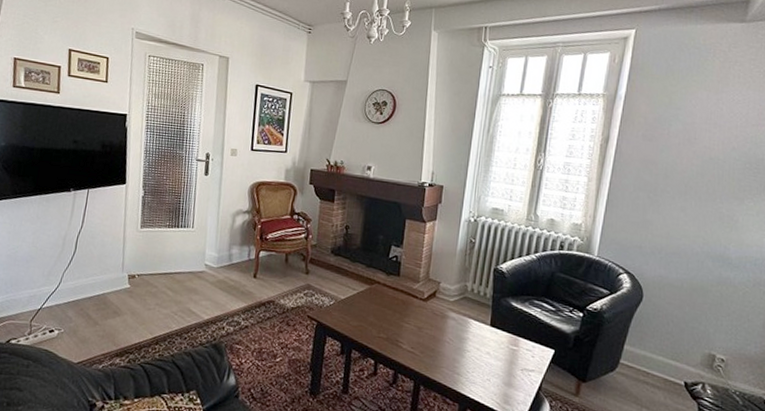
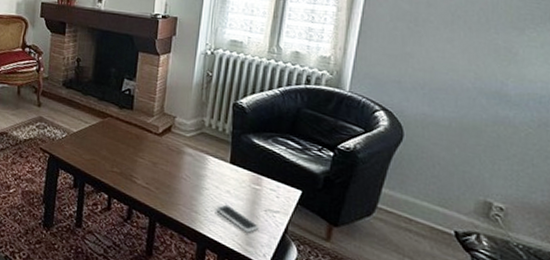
smartphone: none [476,365,516,392] -> present [215,204,260,233]

